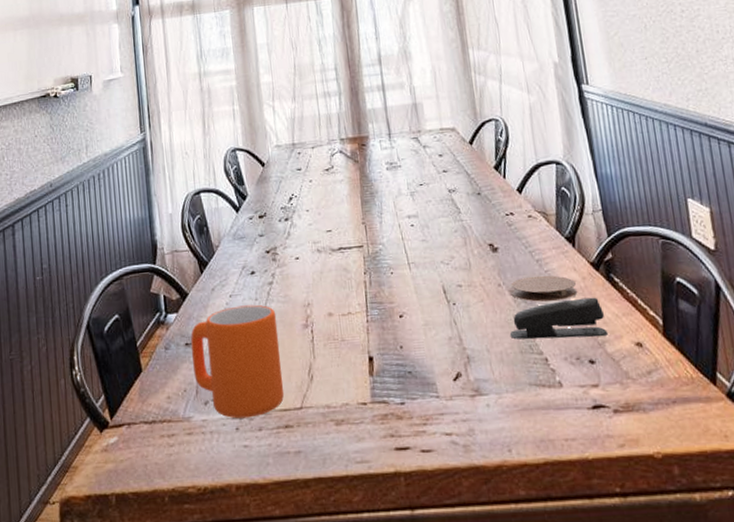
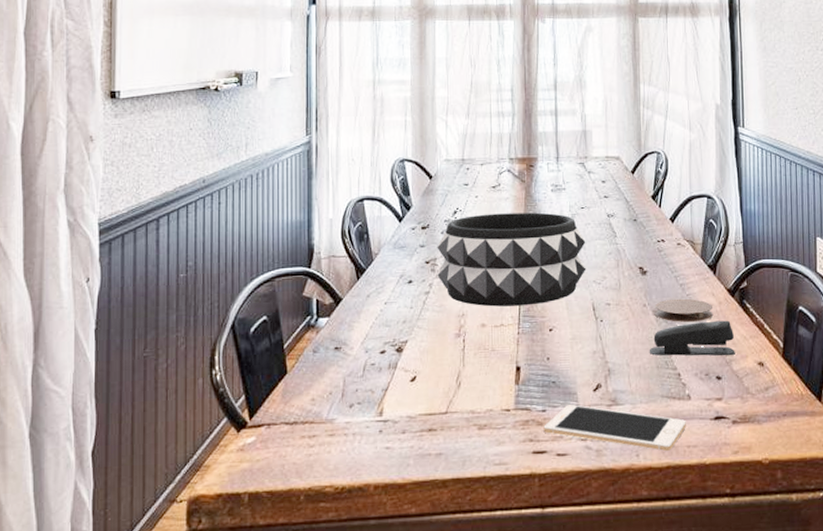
mug: present [191,304,284,419] -> none [341,312,431,422]
decorative bowl: none [276,192,432,295] -> present [437,212,587,307]
cell phone: none [404,396,561,445] -> present [543,404,686,451]

